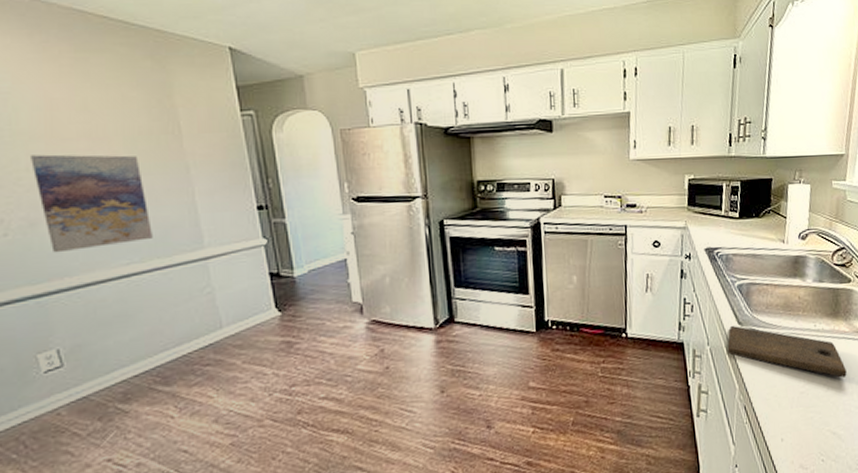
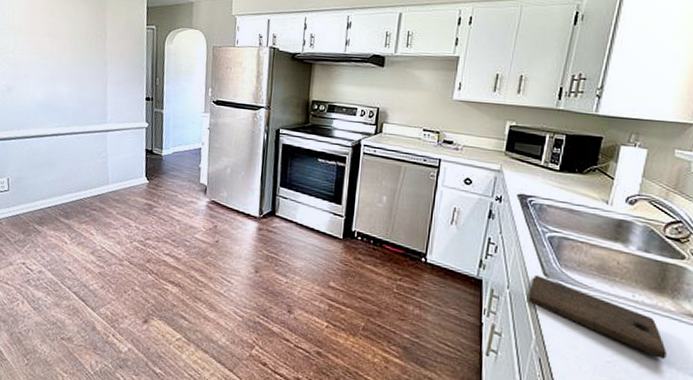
wall art: present [31,154,153,253] -> none [15,43,77,112]

